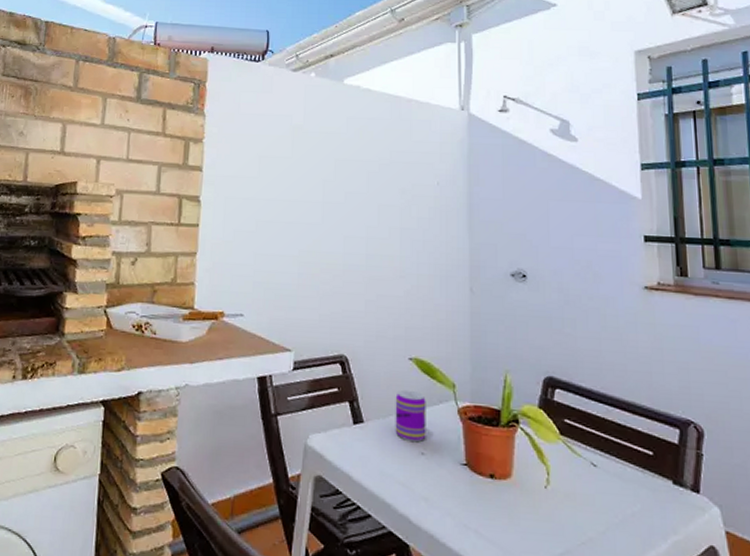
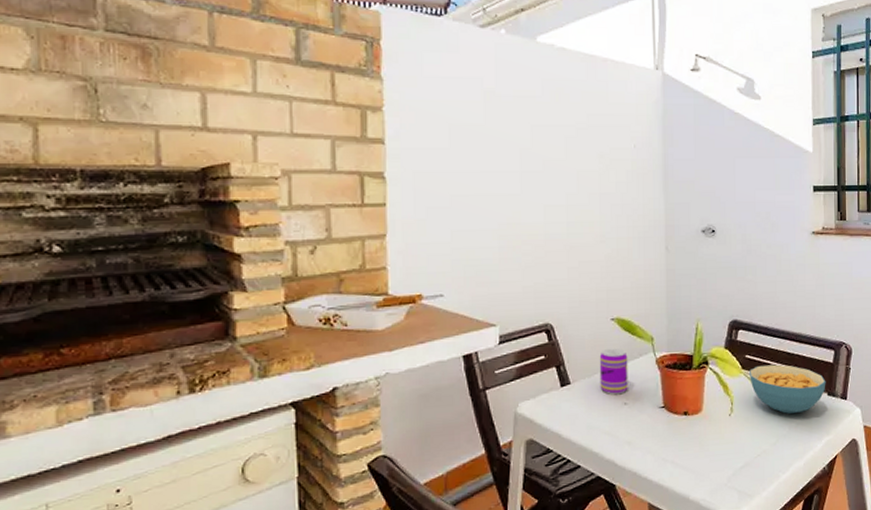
cereal bowl: none [568,433,670,500] -> present [748,364,826,414]

